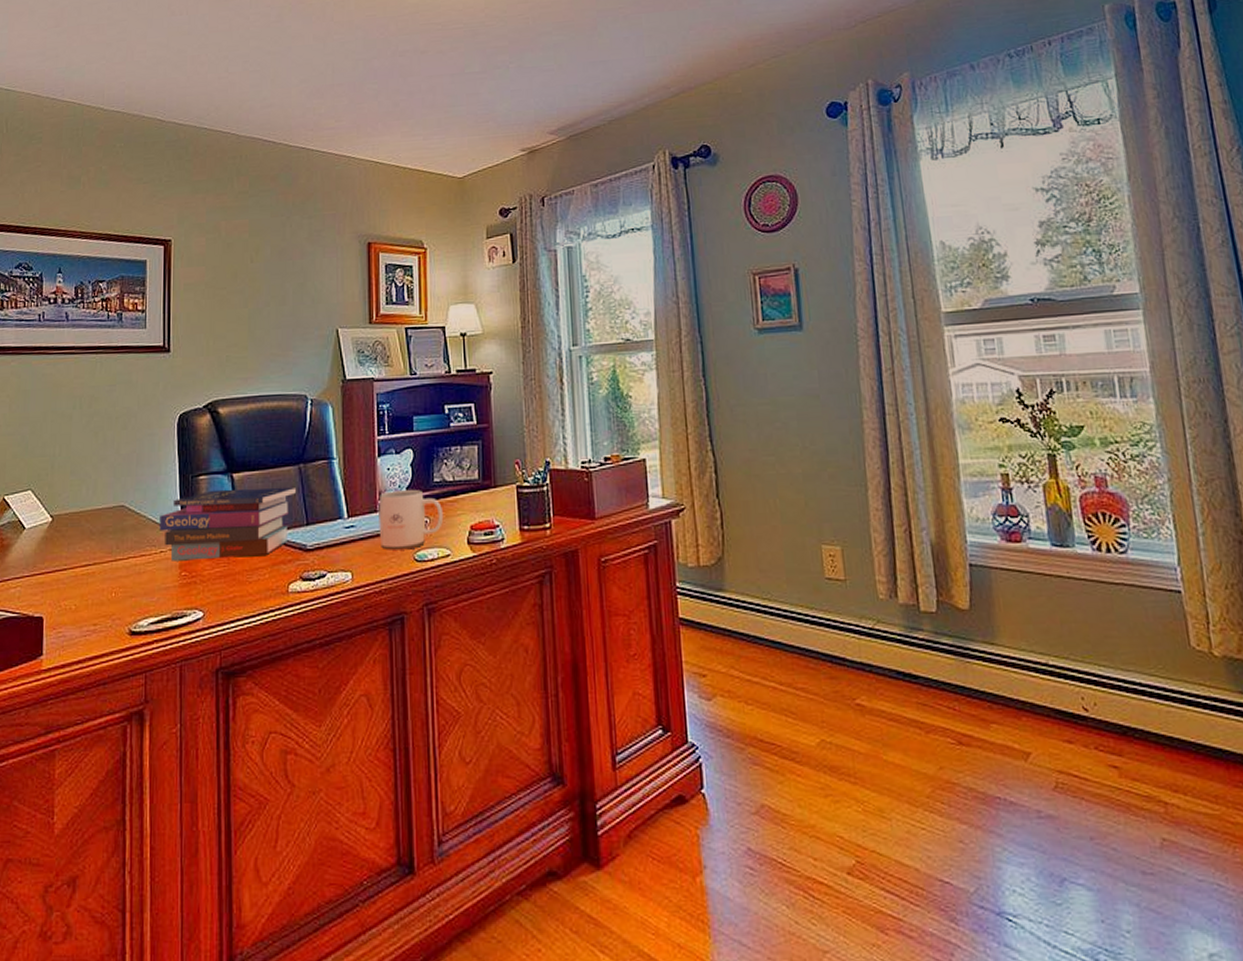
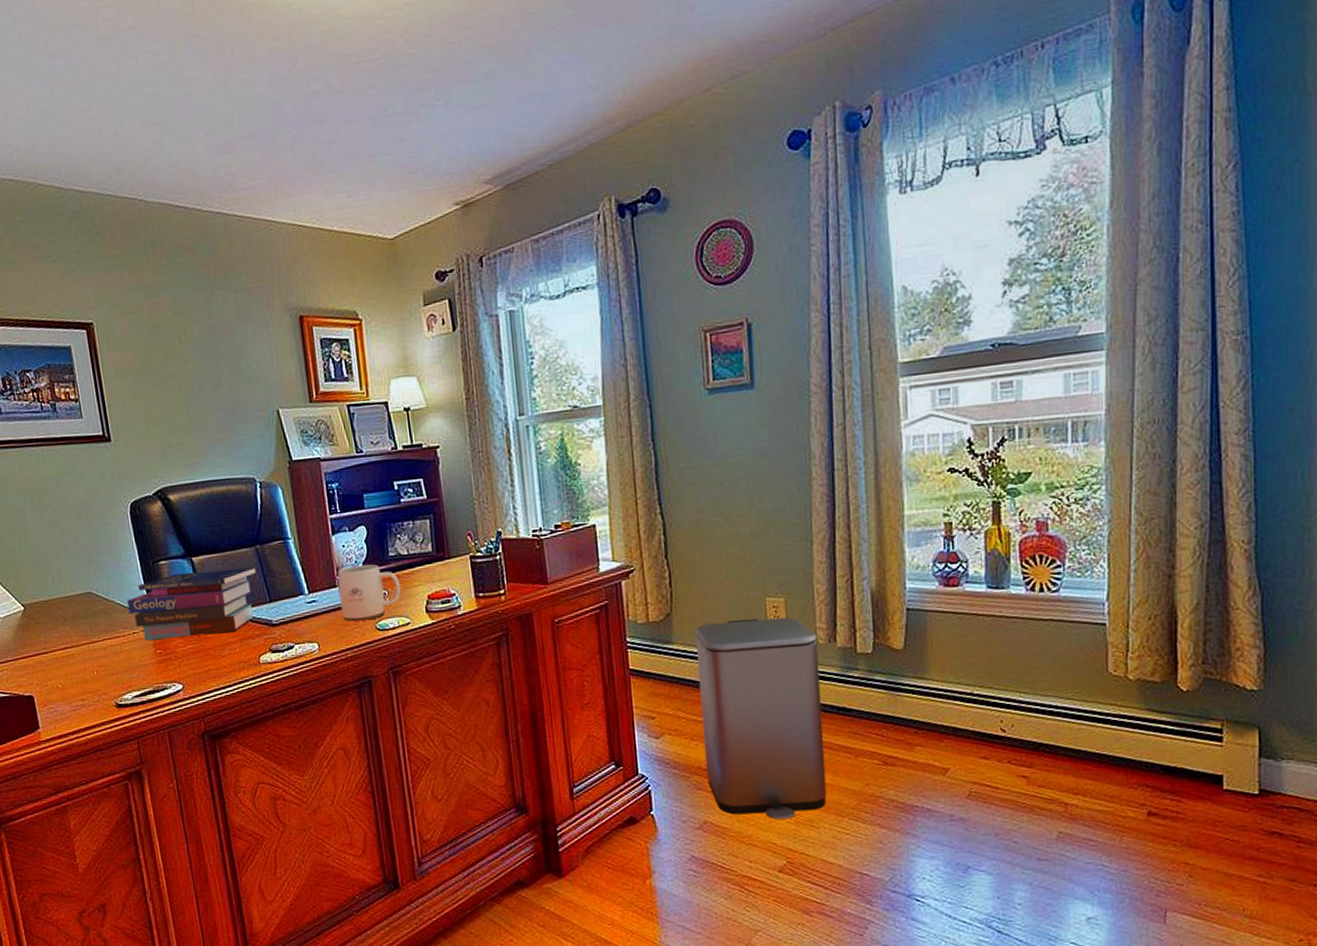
pedal bin: none [748,567,898,807] -> present [695,617,827,820]

